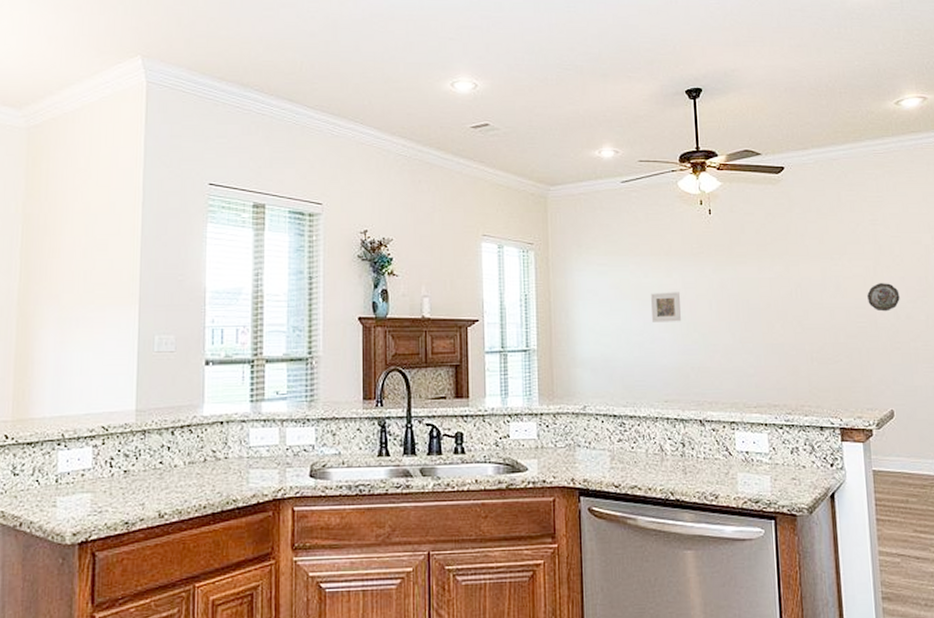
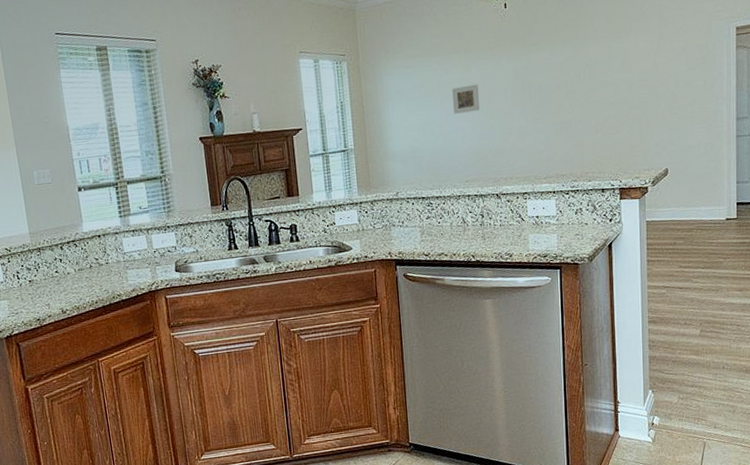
decorative plate: present [867,283,900,312] -> none [650,54,680,82]

